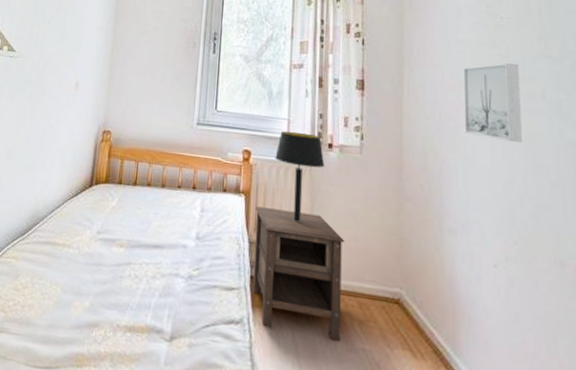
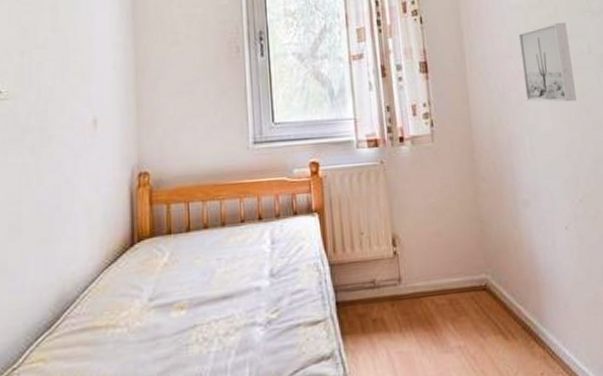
nightstand: present [252,206,345,341] -> none [331,217,435,354]
table lamp: present [275,131,325,223] -> none [345,130,399,231]

